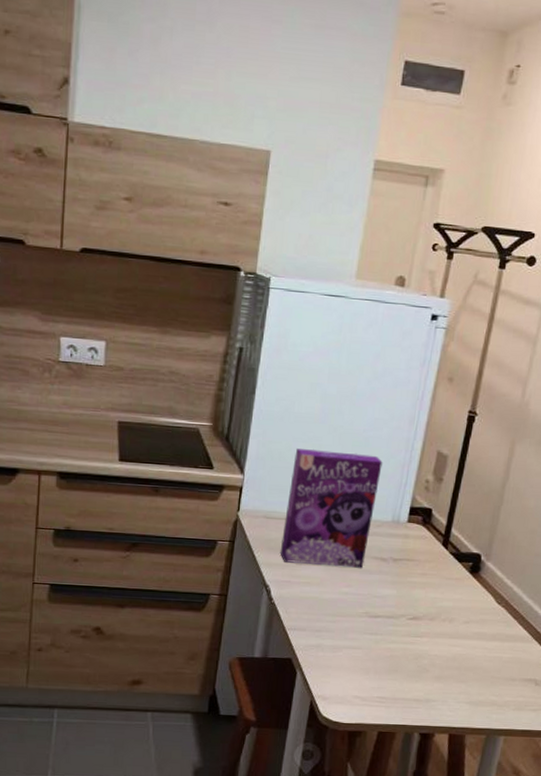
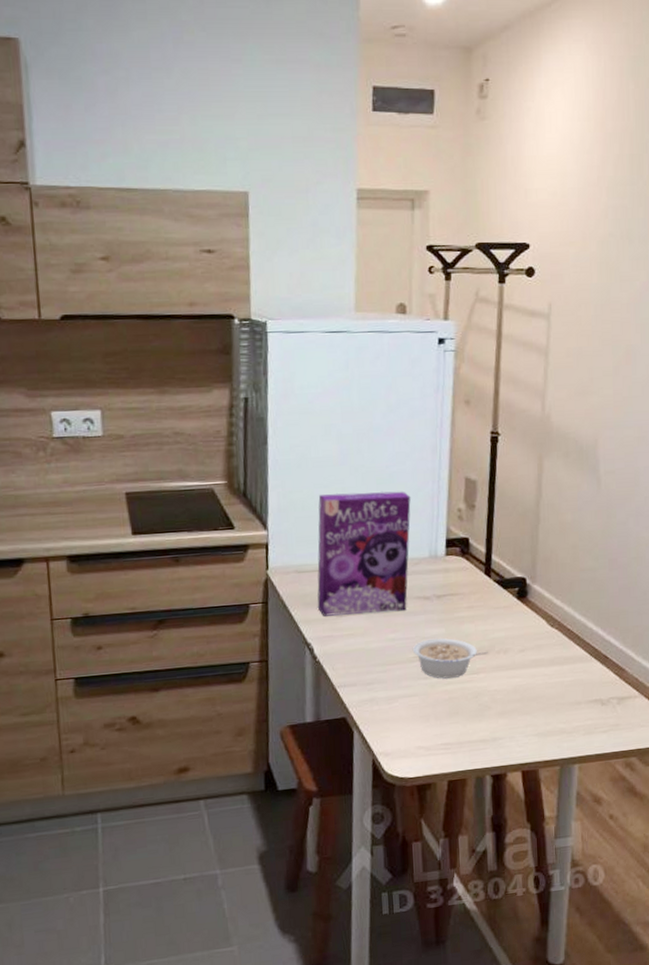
legume: none [362,598,434,638] -> present [412,638,488,679]

